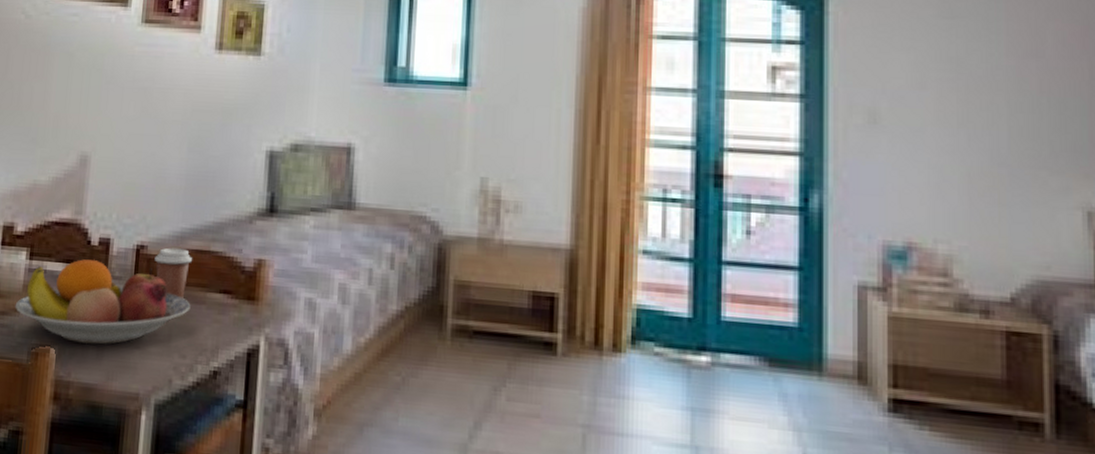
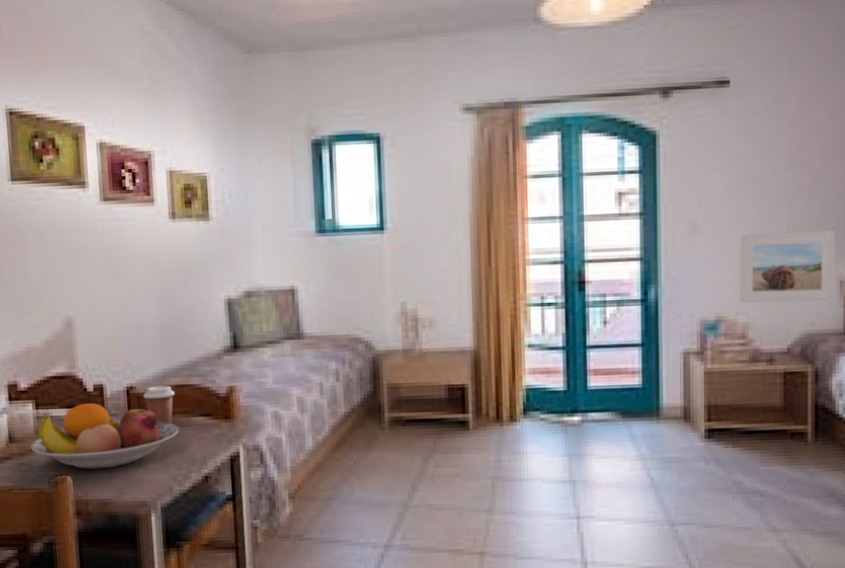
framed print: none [939,135,1081,240] -> present [739,231,836,303]

